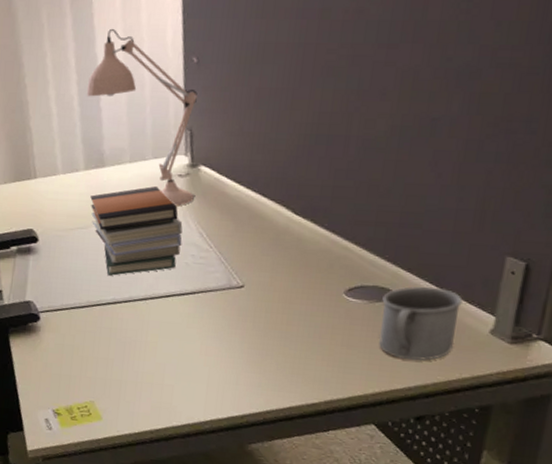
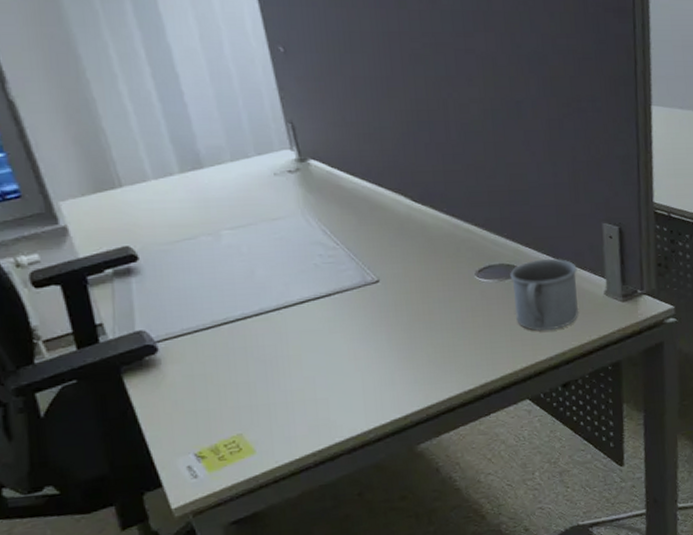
desk lamp: present [86,28,197,207] -> none [164,15,311,205]
book stack: present [90,186,183,276] -> none [193,185,307,288]

